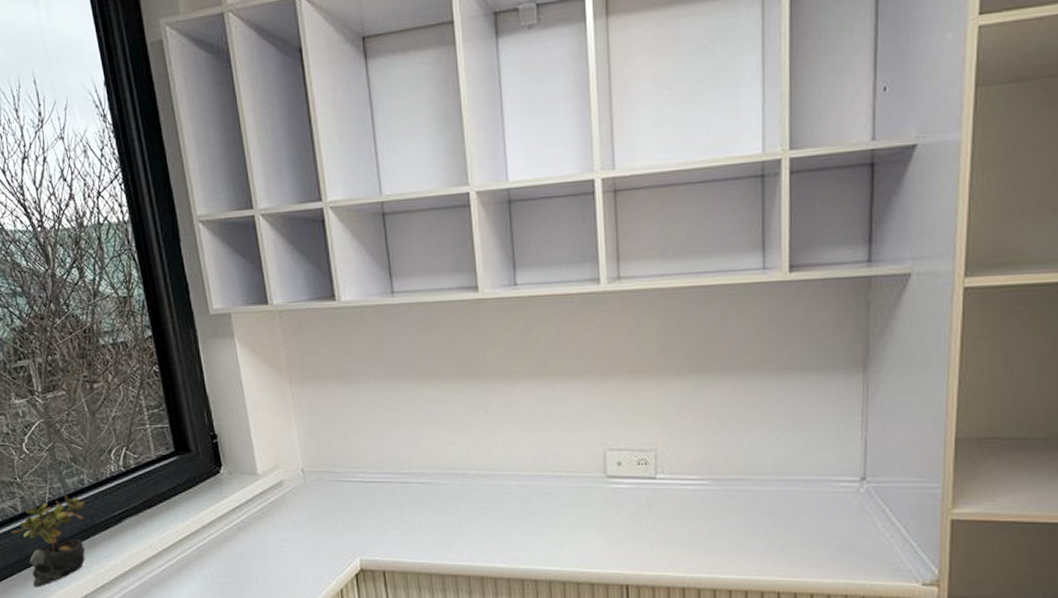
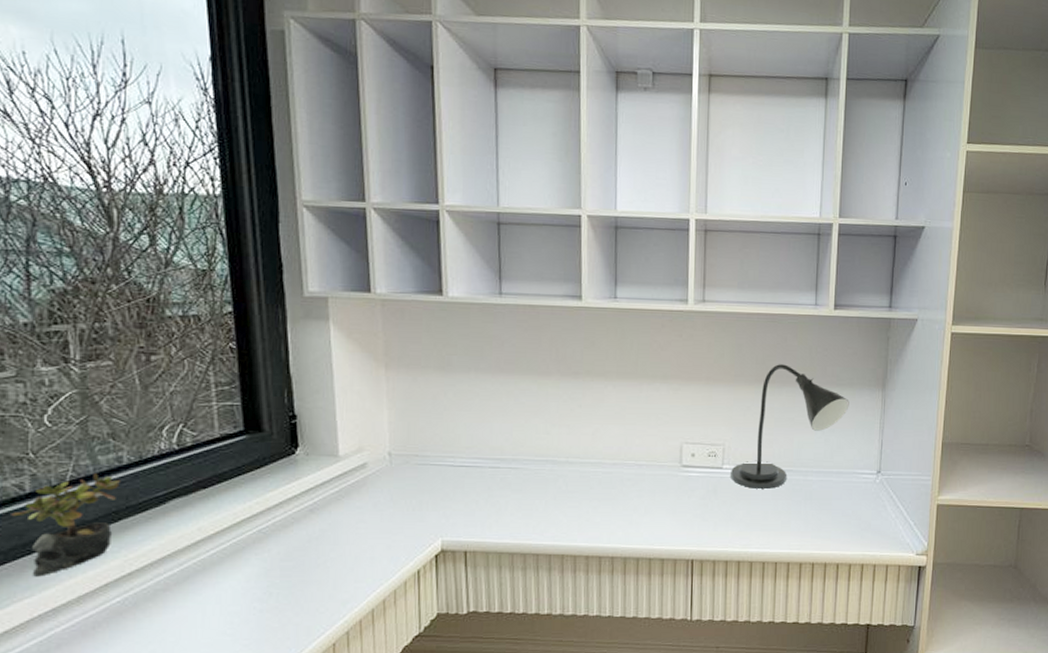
desk lamp: none [666,348,817,502] -> present [731,364,849,489]

